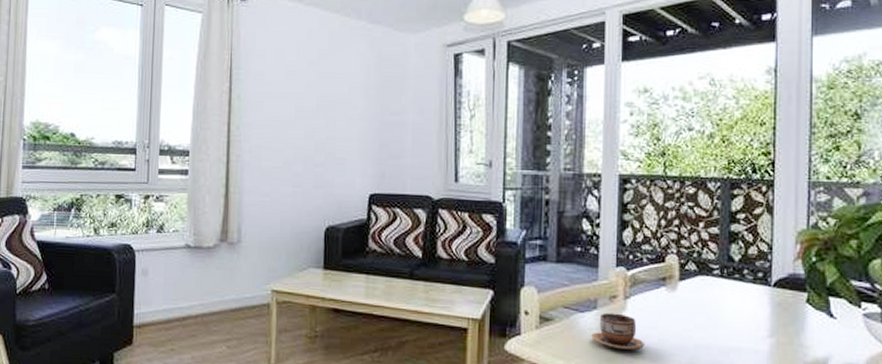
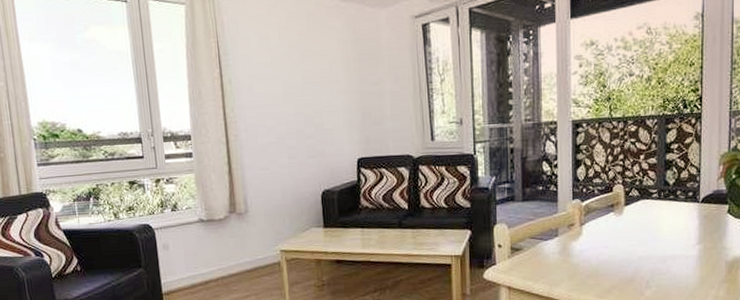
cup: present [591,312,646,350] -> none [554,238,599,267]

